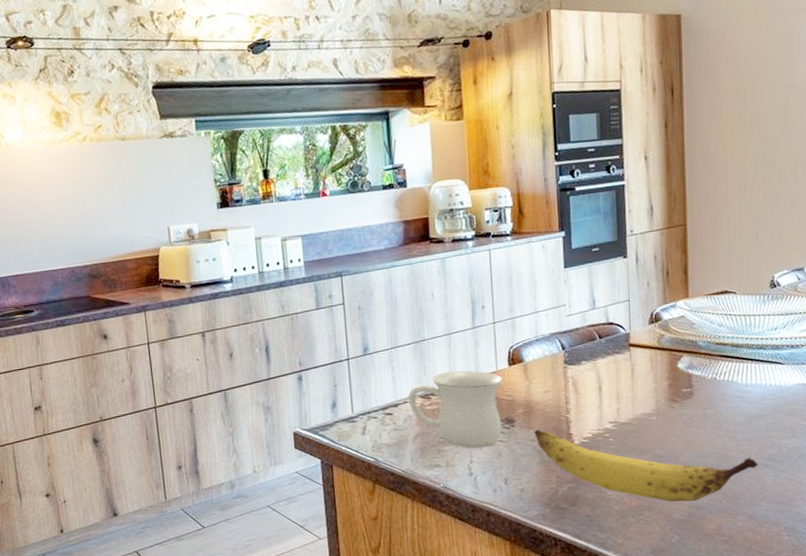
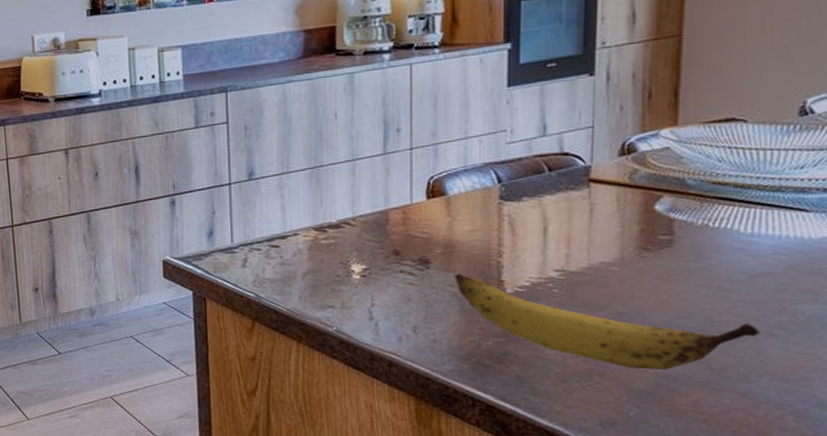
mug: present [408,370,503,449] -> none [299,202,418,291]

